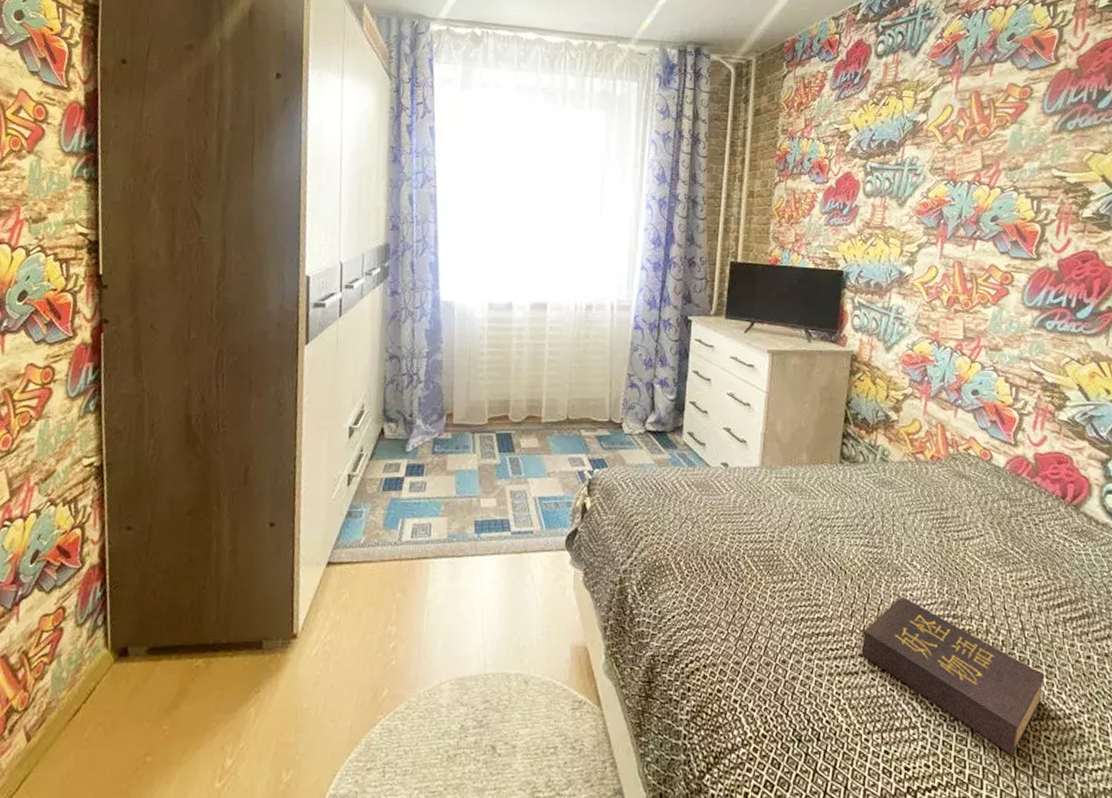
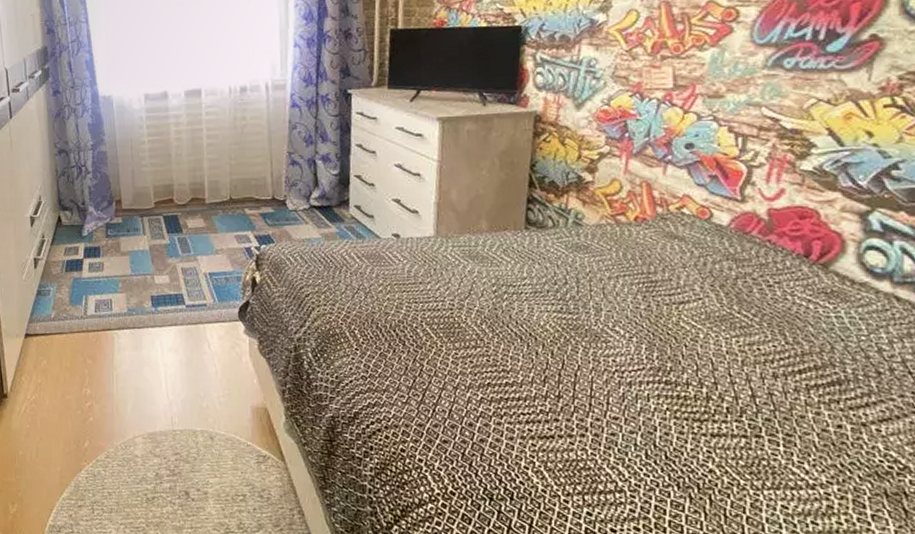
hardback book: present [861,596,1045,755] -> none [556,362,782,523]

